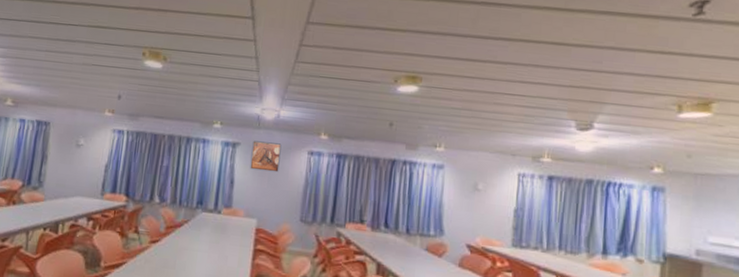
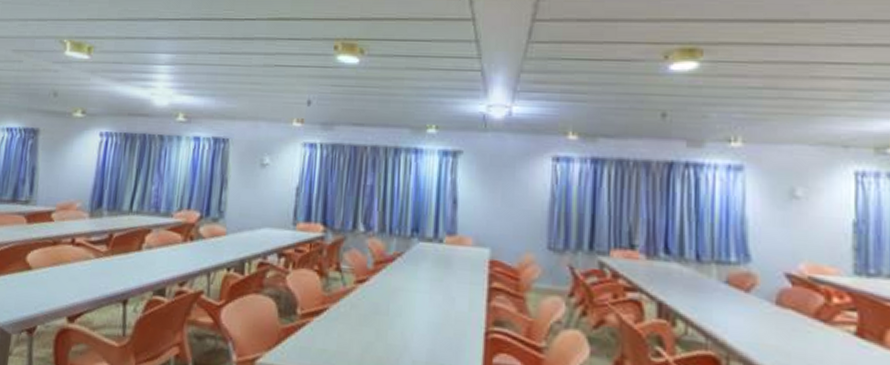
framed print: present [250,141,282,172] -> none [477,147,517,187]

